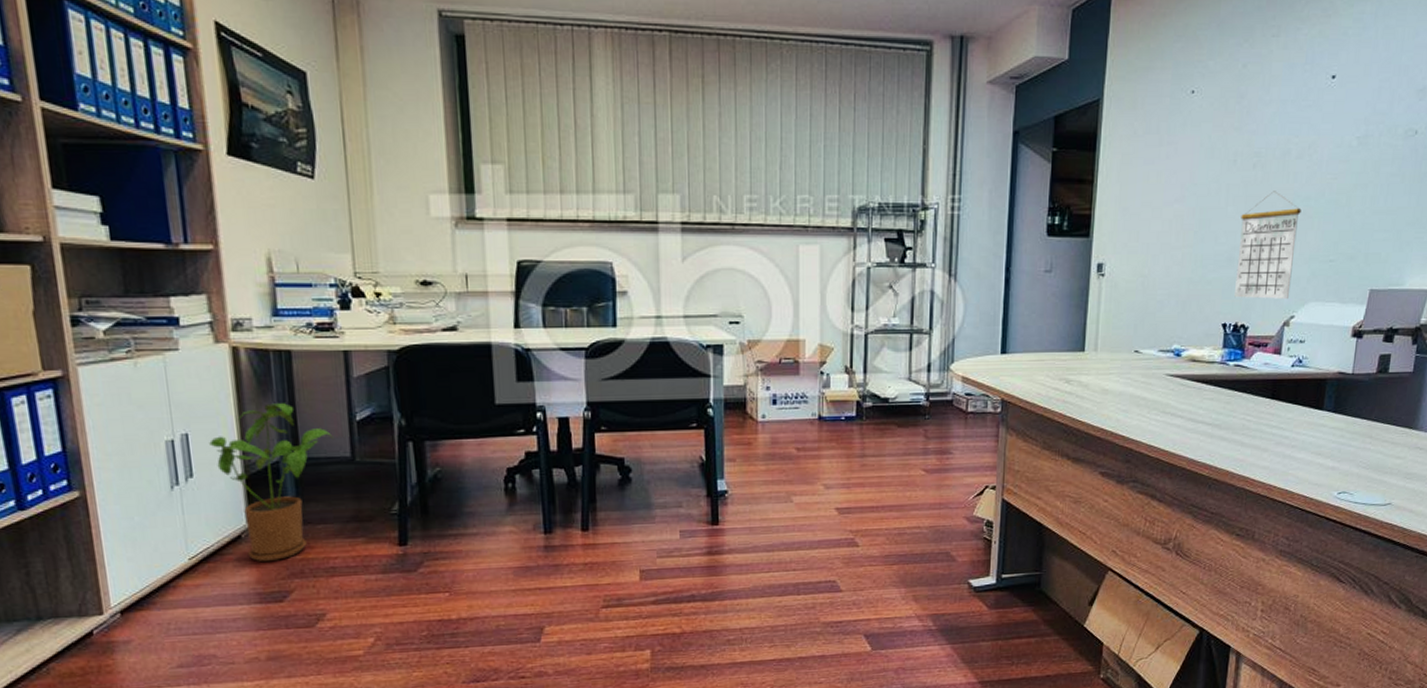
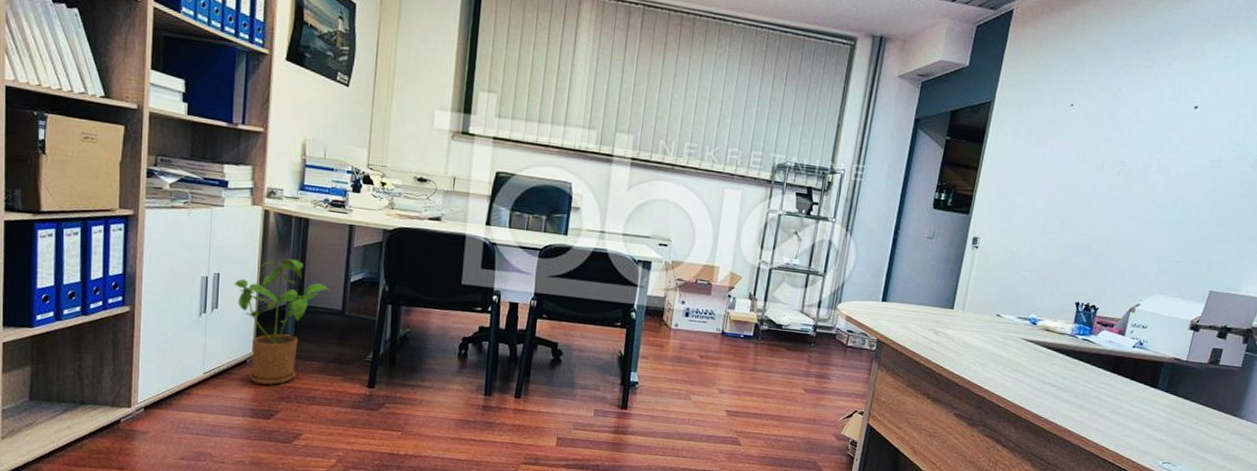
calendar: present [1234,191,1302,299] -> none [1089,196,1156,289]

